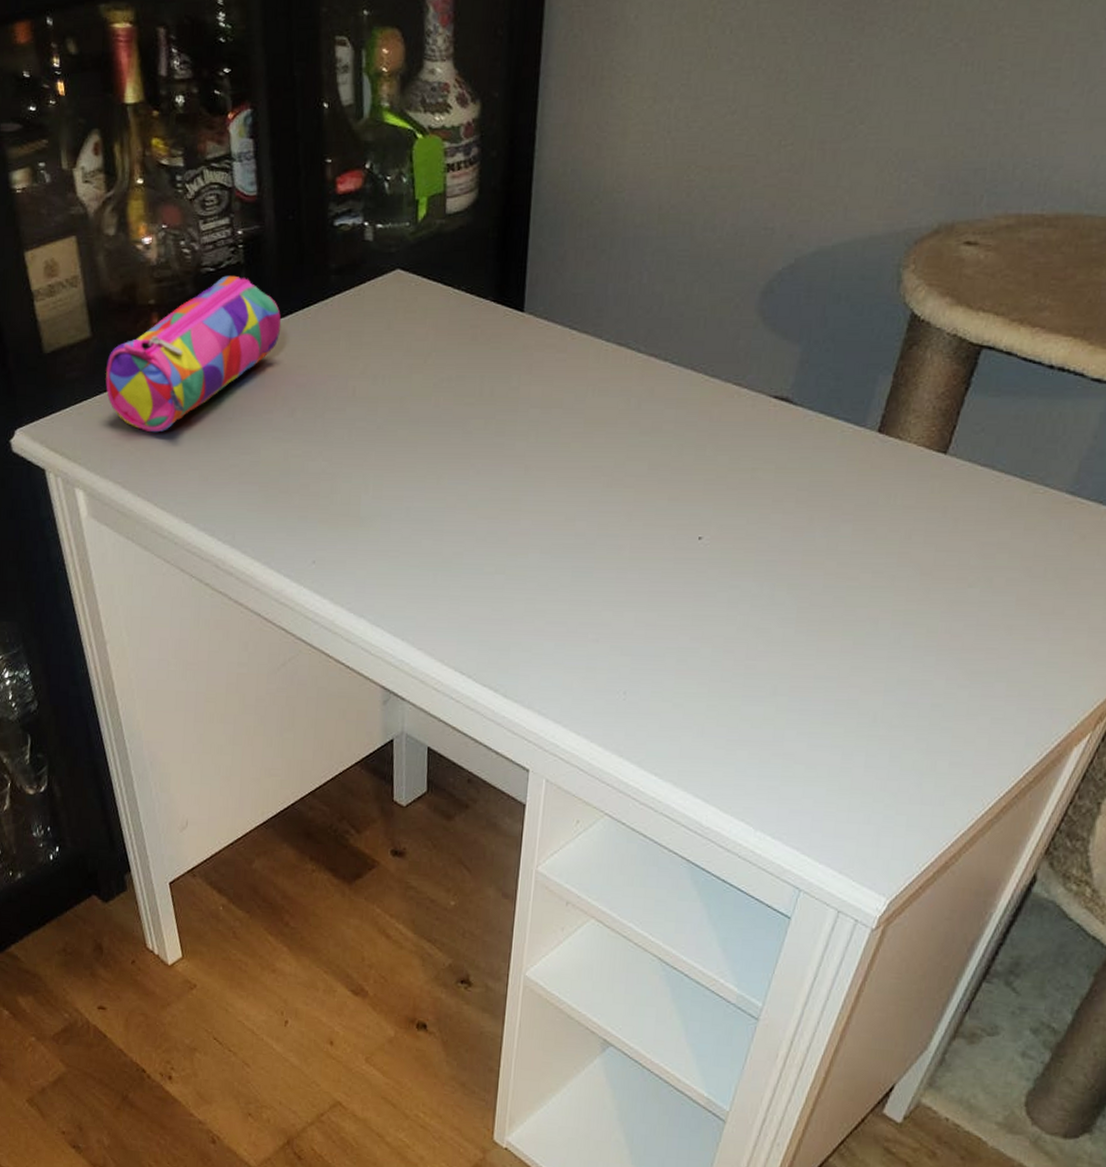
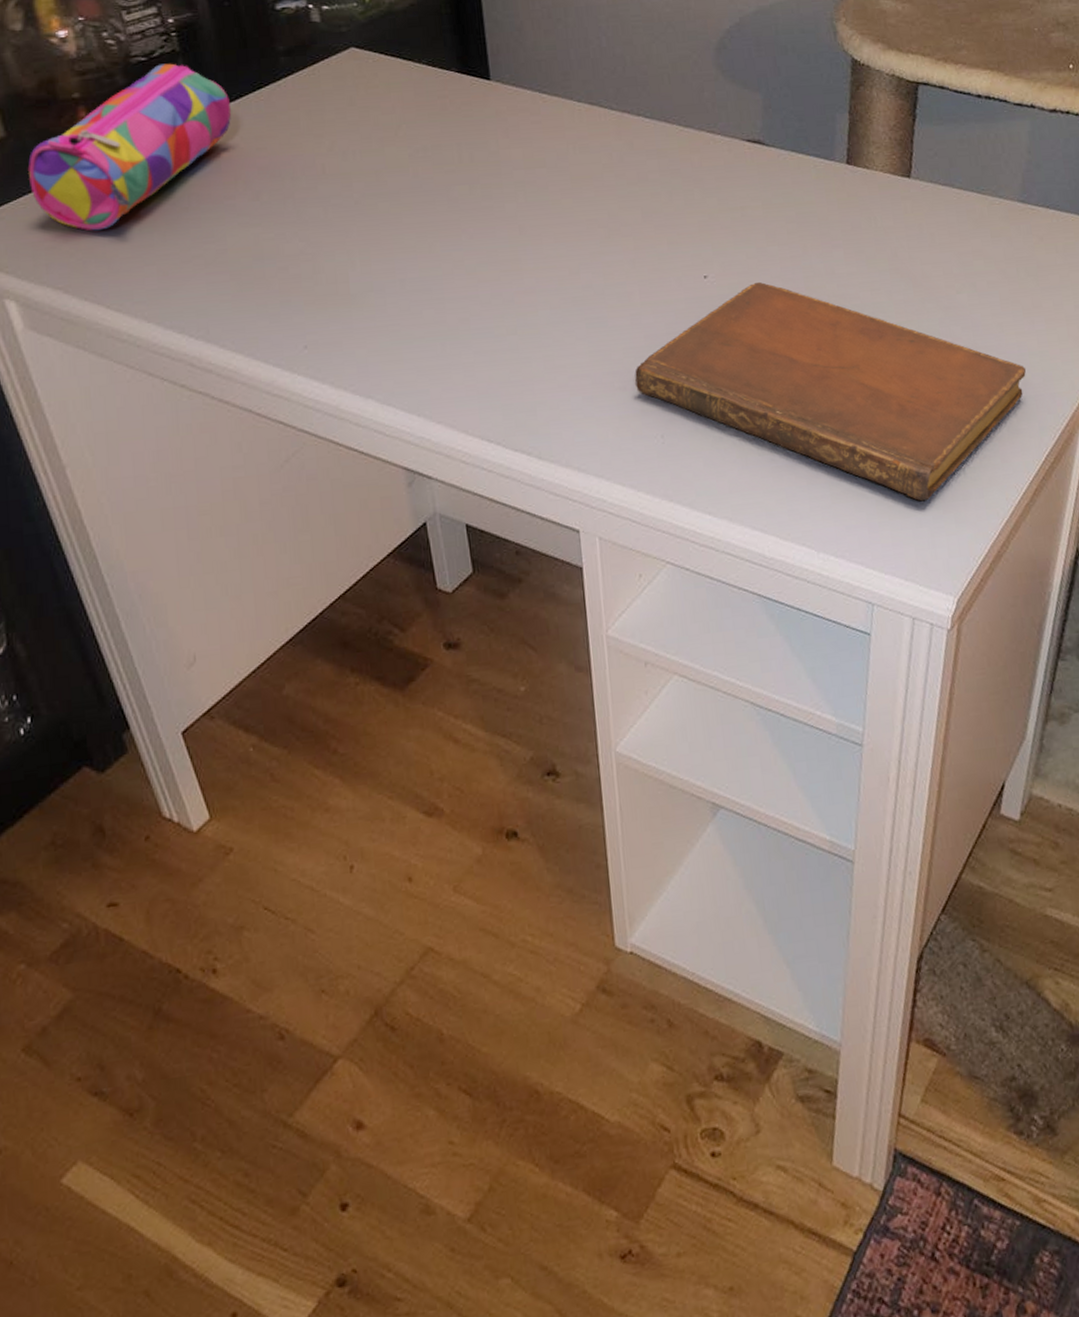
notebook: none [609,549,1027,798] -> present [635,281,1027,501]

